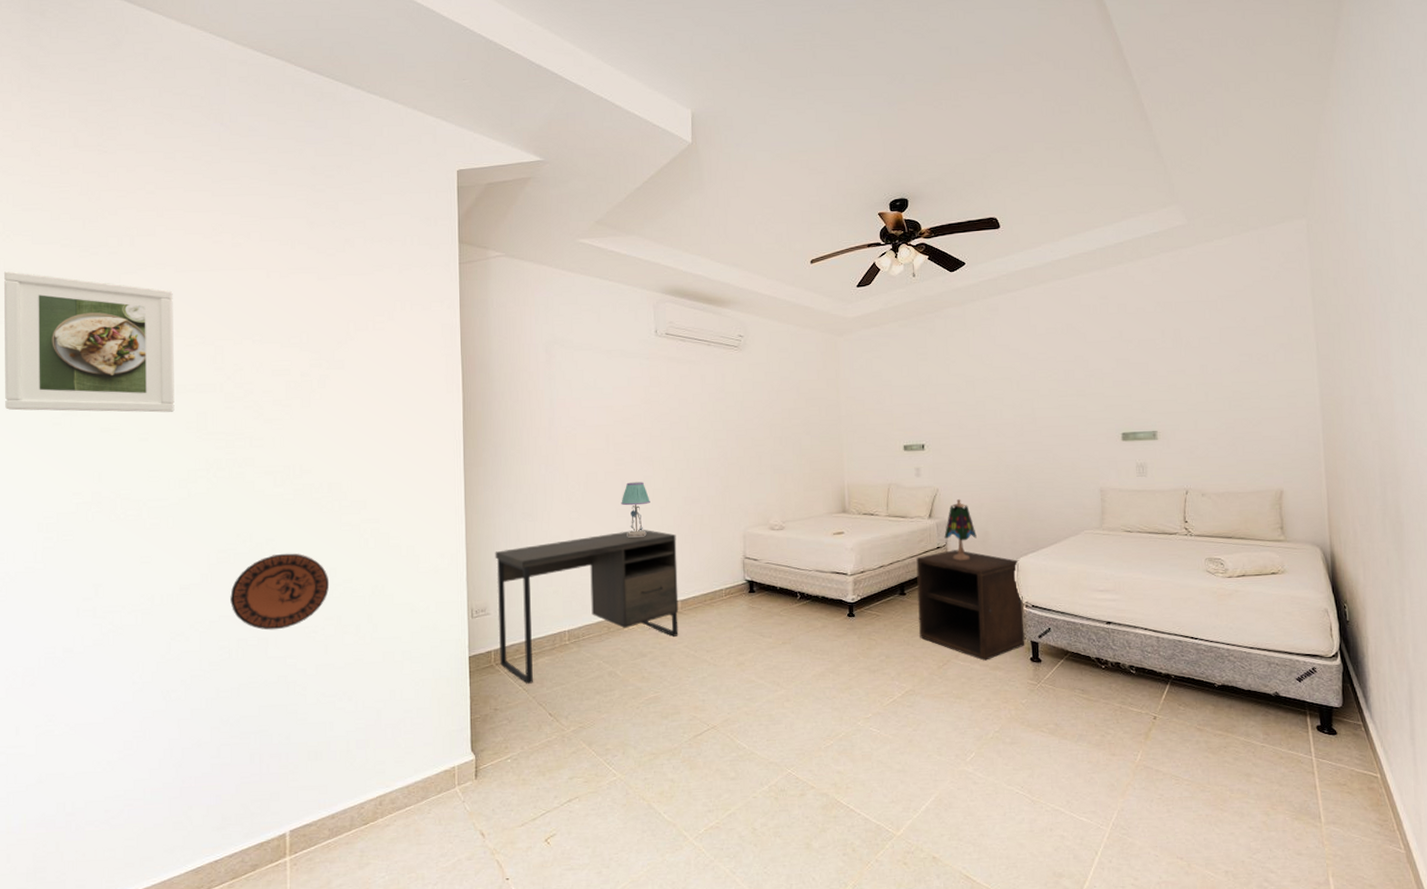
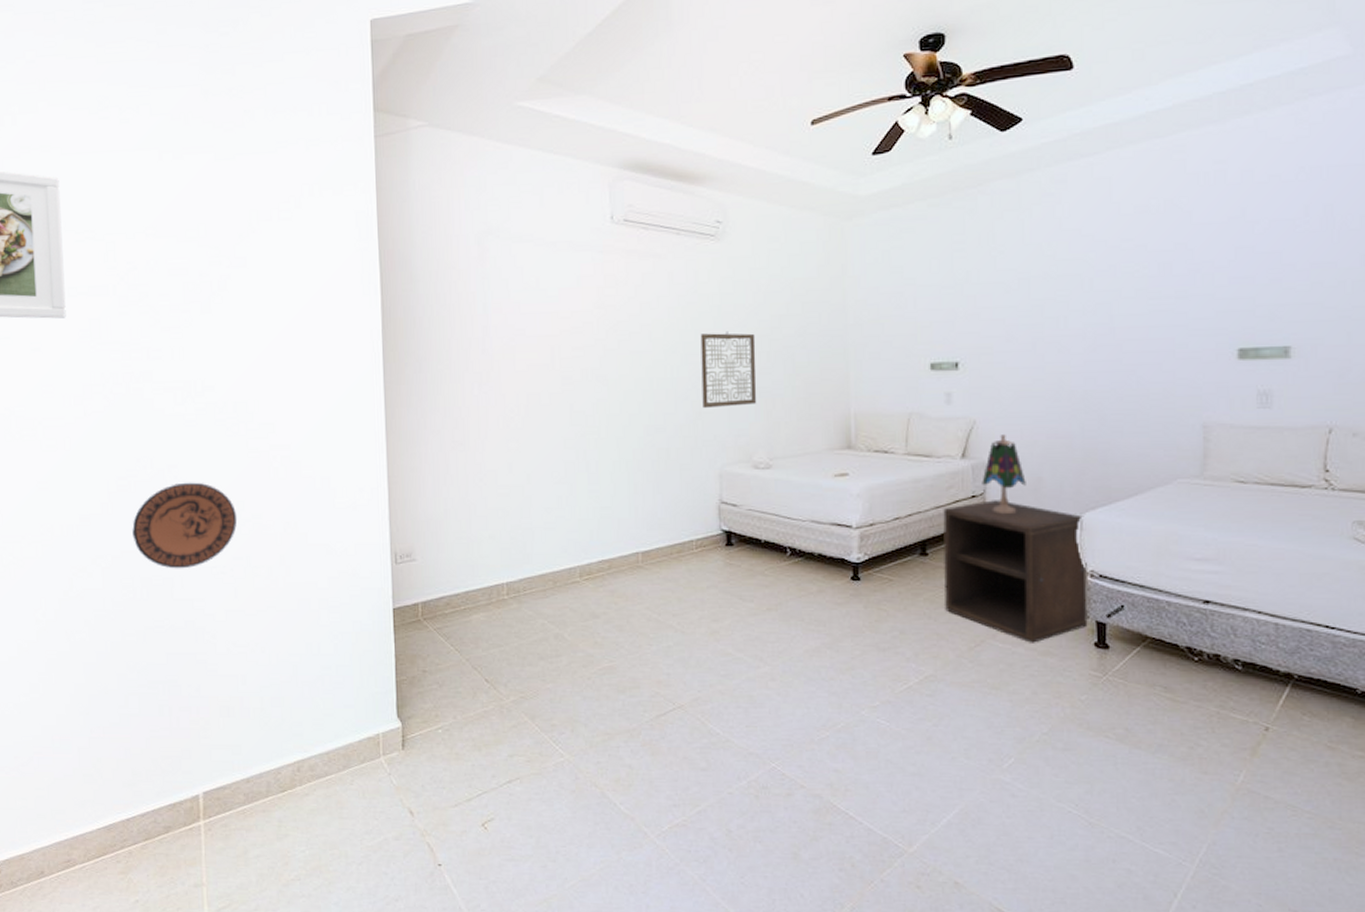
desk: present [495,529,679,685] -> none [421,463,639,645]
table lamp: present [621,482,650,538] -> none [569,406,605,474]
wall art: none [727,421,772,483] -> present [700,331,757,409]

